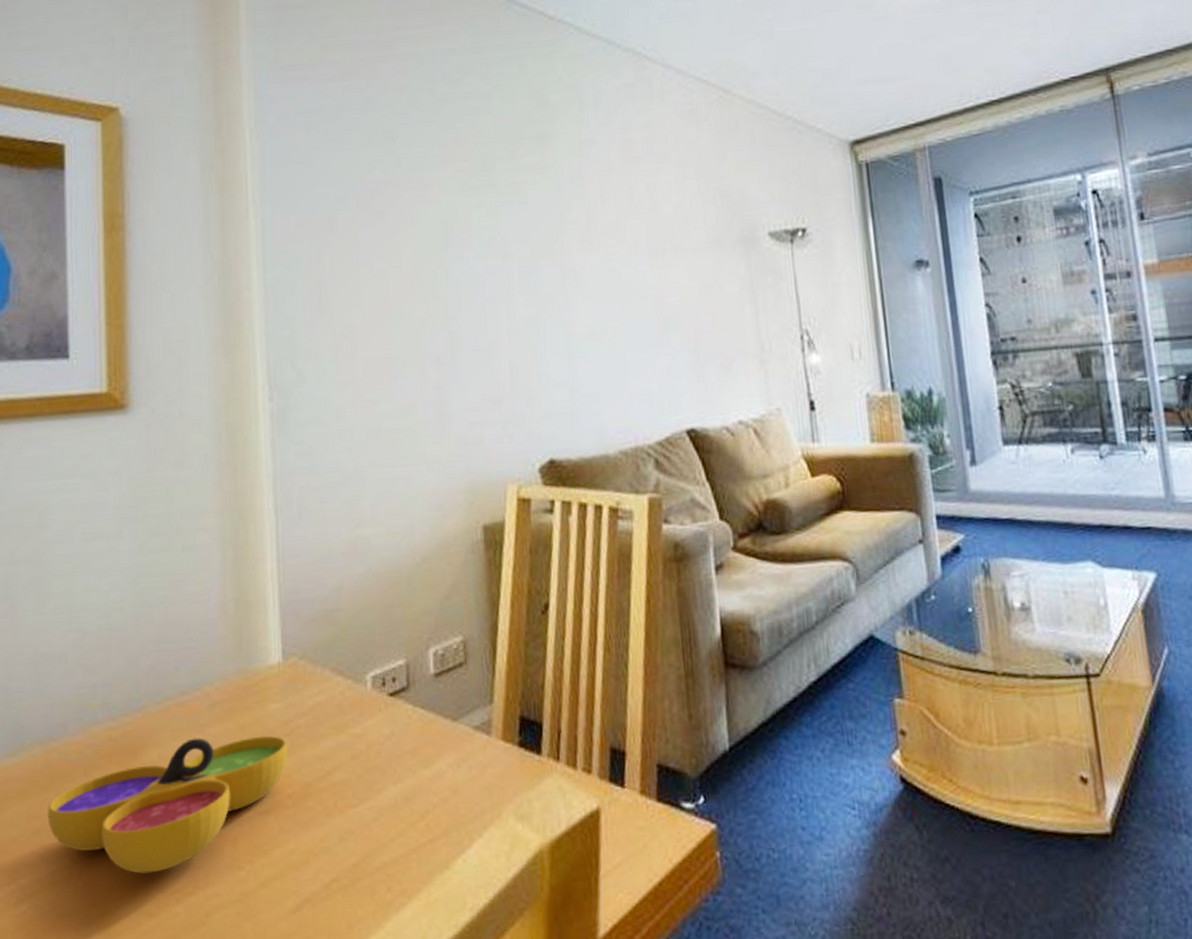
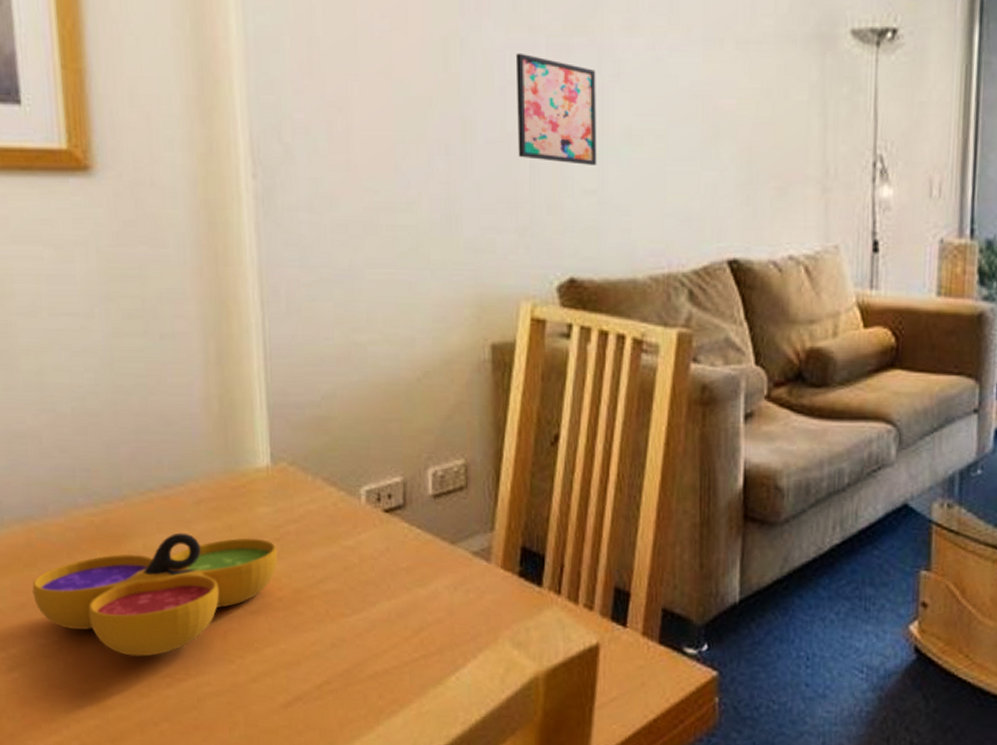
wall art: none [492,276,567,362] -> present [515,52,597,165]

